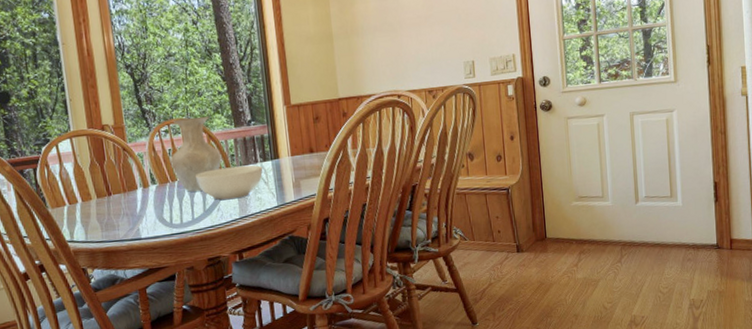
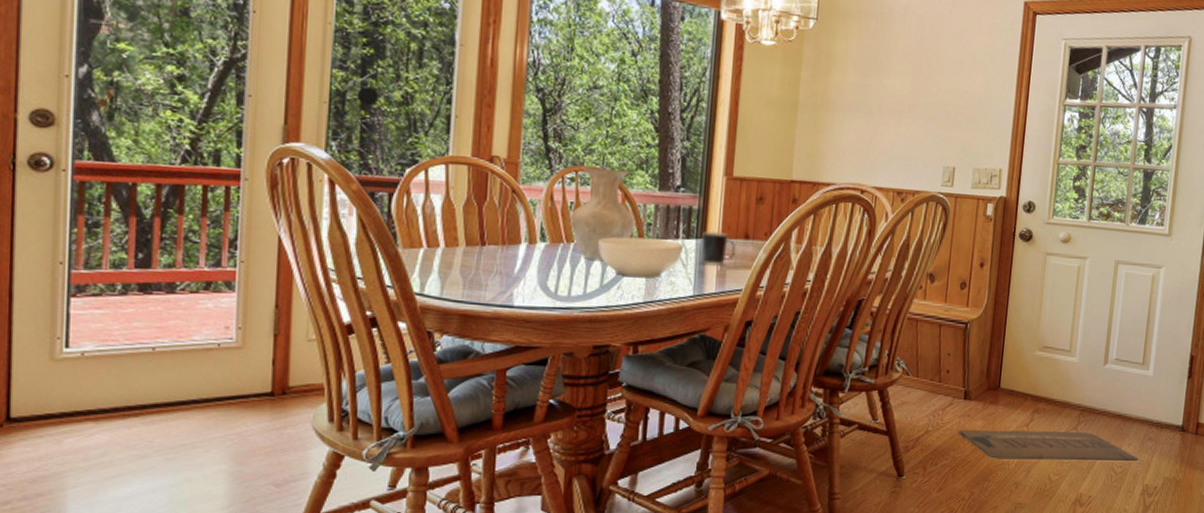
mug: none [275,150,304,180] -> present [700,230,735,266]
doormat: none [516,263,682,298] -> present [957,429,1140,462]

